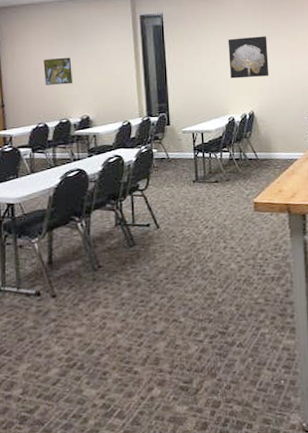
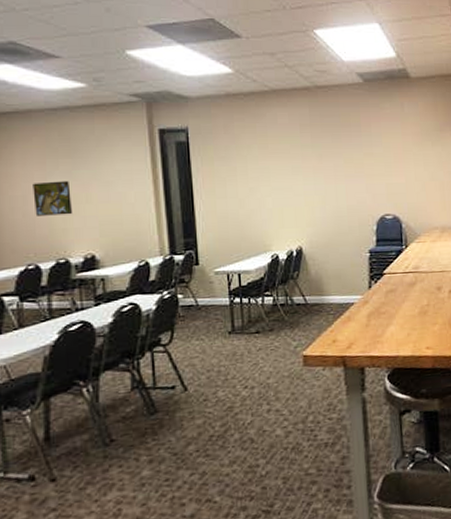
wall art: present [228,36,269,79] -> none [269,156,320,208]

